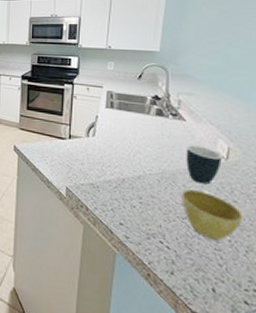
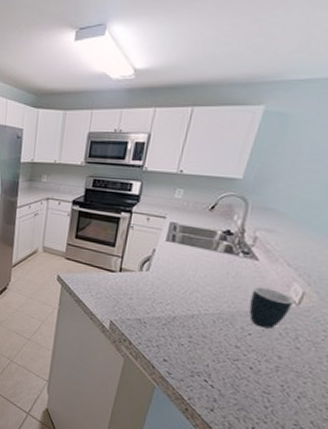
flower pot: present [181,189,244,241] -> none [236,332,304,385]

